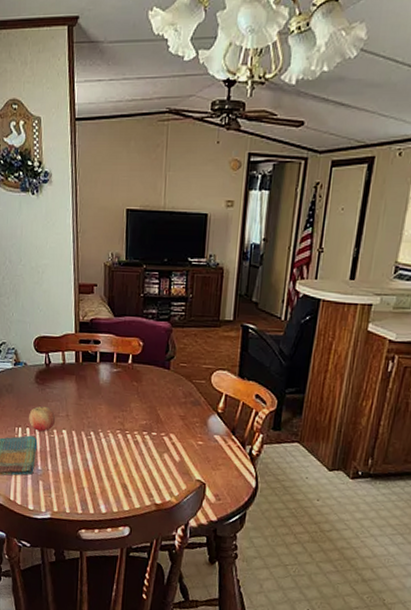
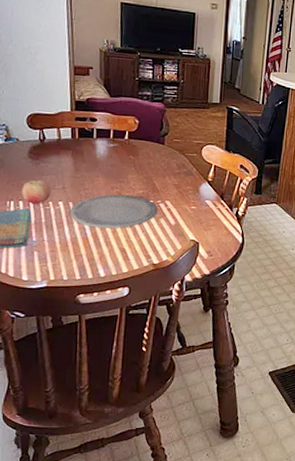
plate: none [72,424,161,462] -> present [69,194,158,229]

